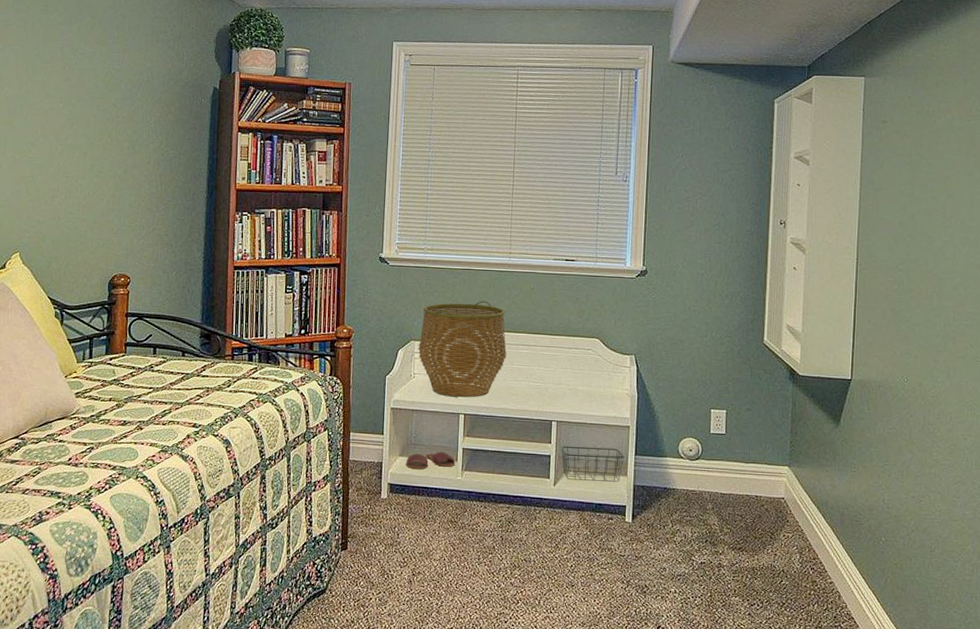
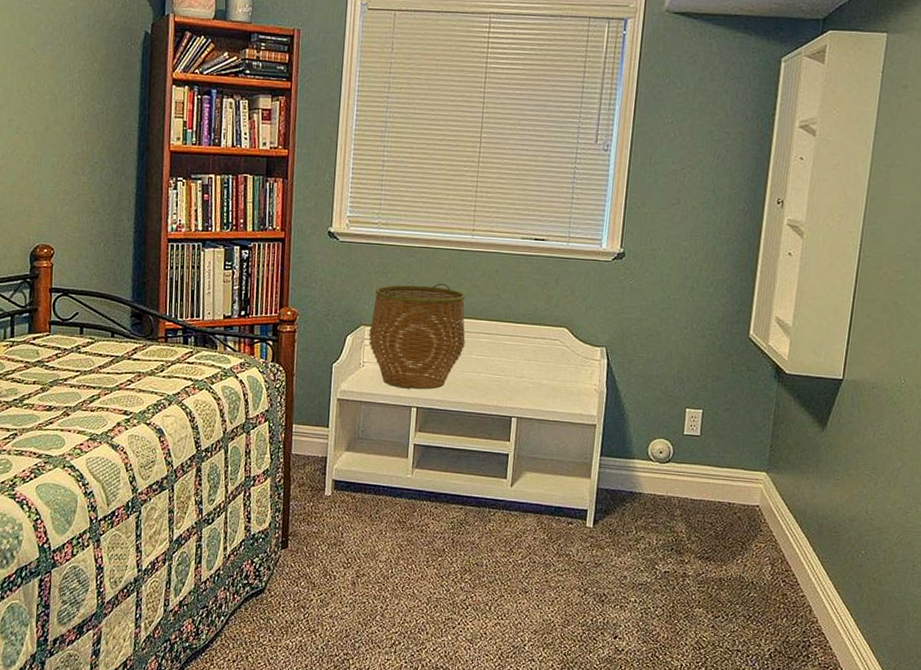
slippers: present [405,451,455,470] -> none [351,446,406,466]
basket: present [561,446,625,482] -> none [520,444,590,484]

